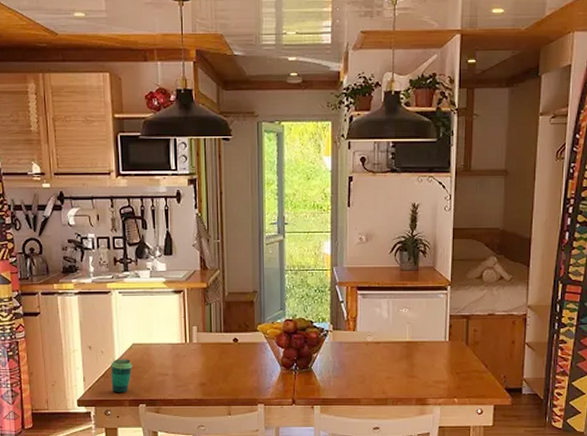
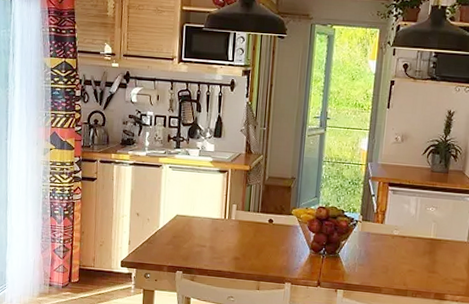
cup: present [110,358,132,394] -> none [153,227,174,259]

